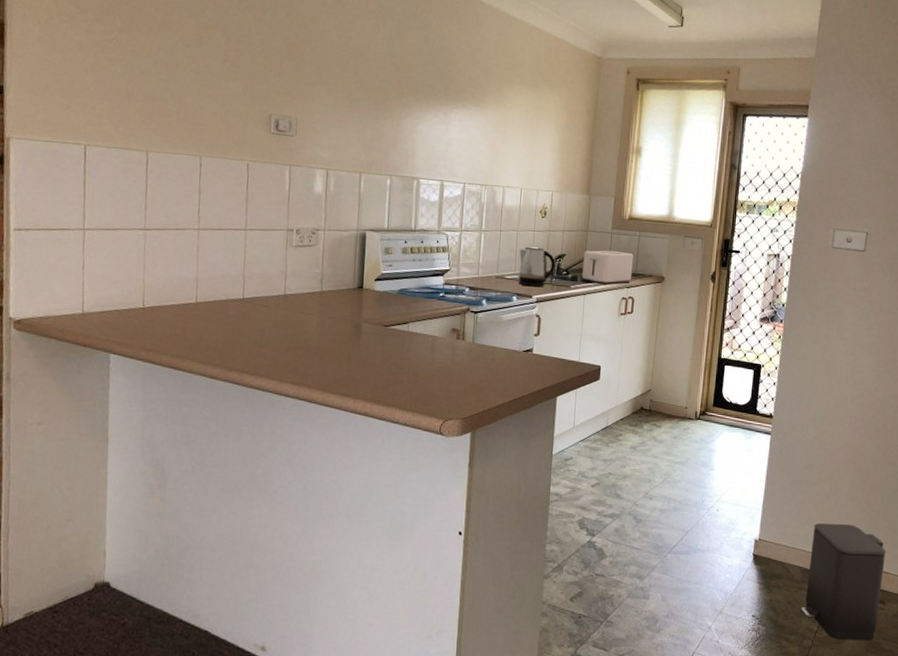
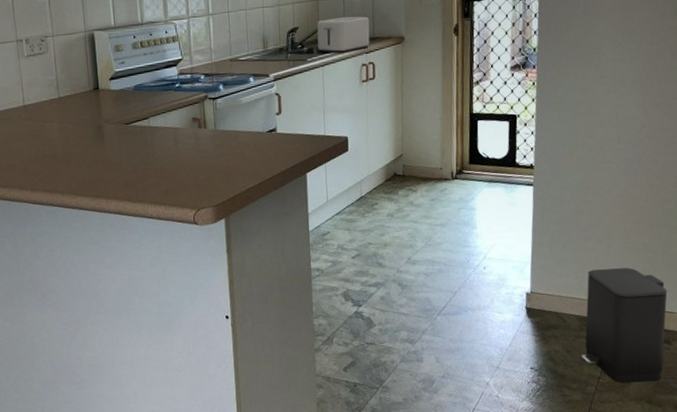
kettle: present [518,246,556,287] -> none [250,23,289,66]

